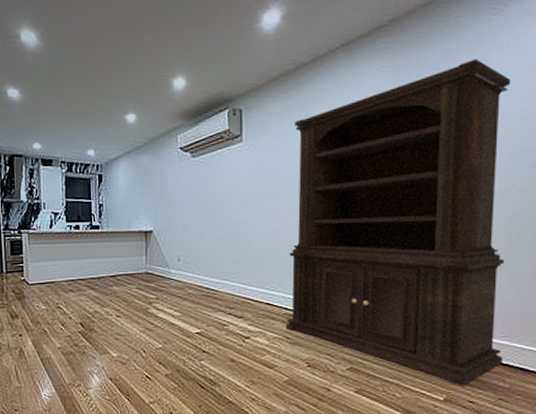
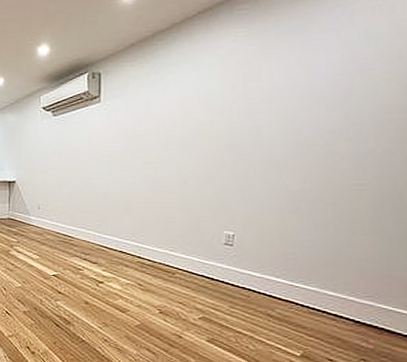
hutch: present [285,58,511,386] -> none [138,22,377,344]

